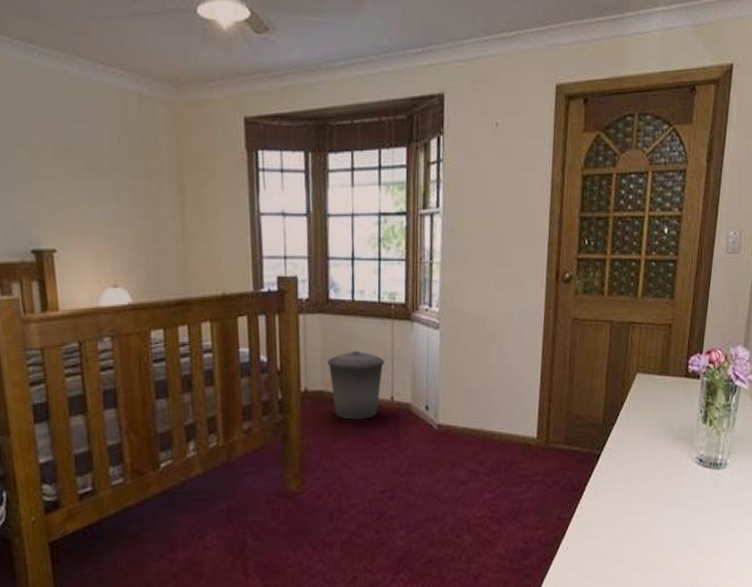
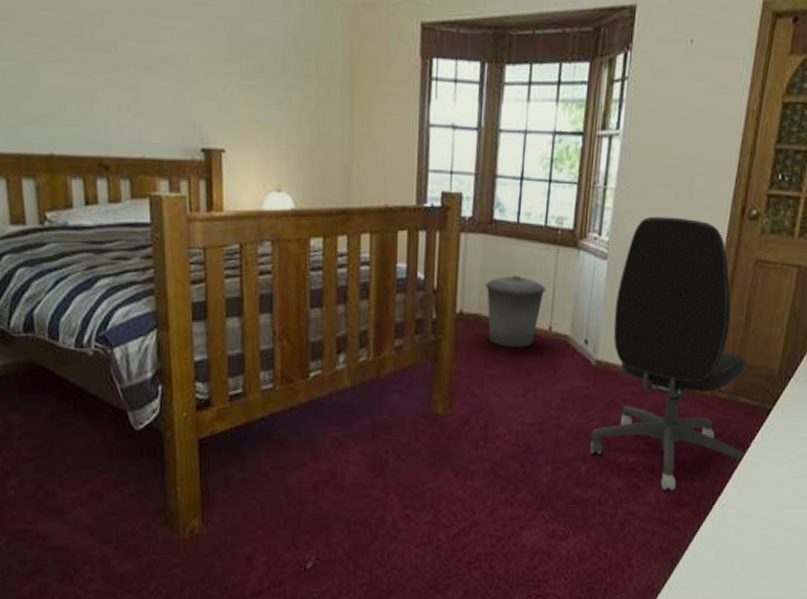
office chair: none [439,285,581,540] -> present [589,216,748,491]

